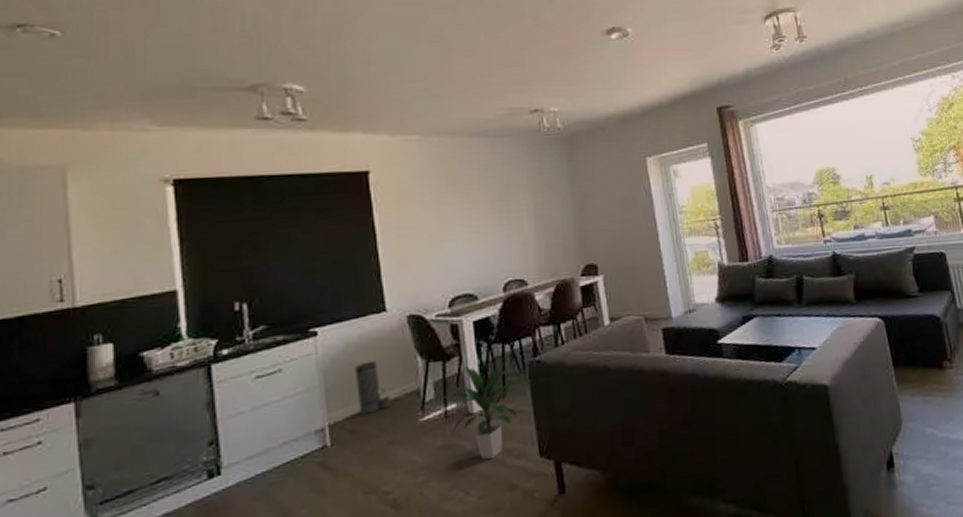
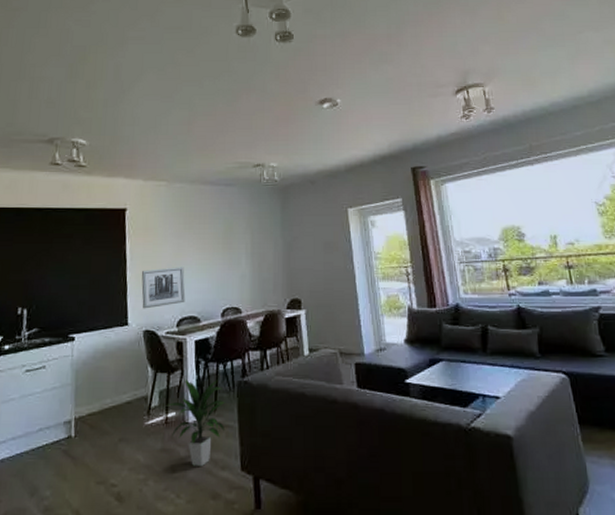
canister: present [354,360,391,415] -> none [99,366,125,413]
wall art: none [398,237,457,291] -> present [141,267,186,309]

